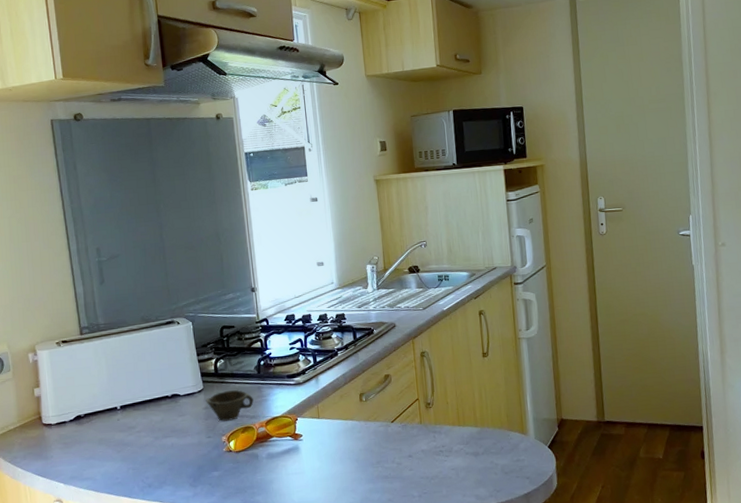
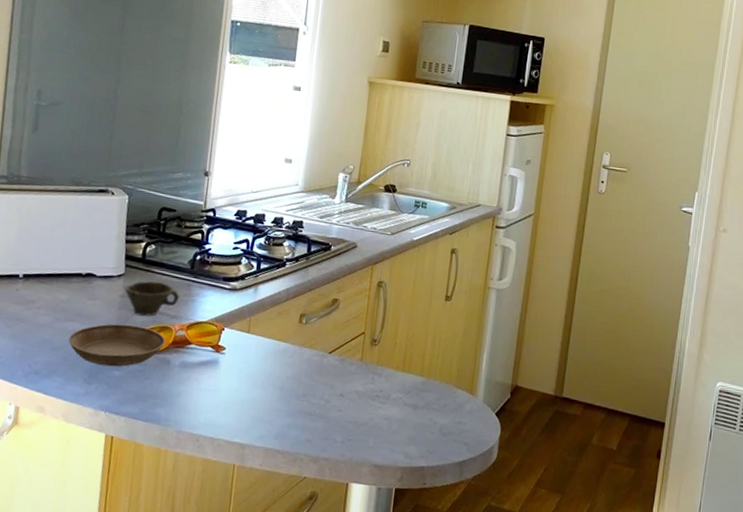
saucer: none [169,430,251,470] -> present [68,324,166,367]

